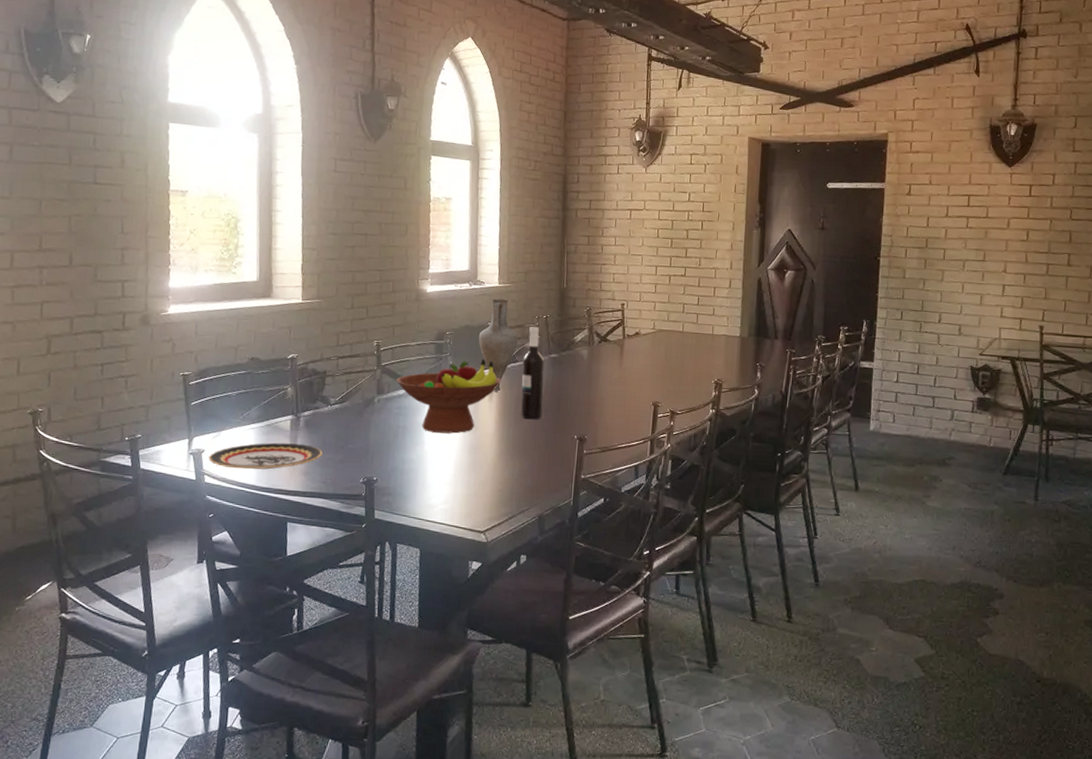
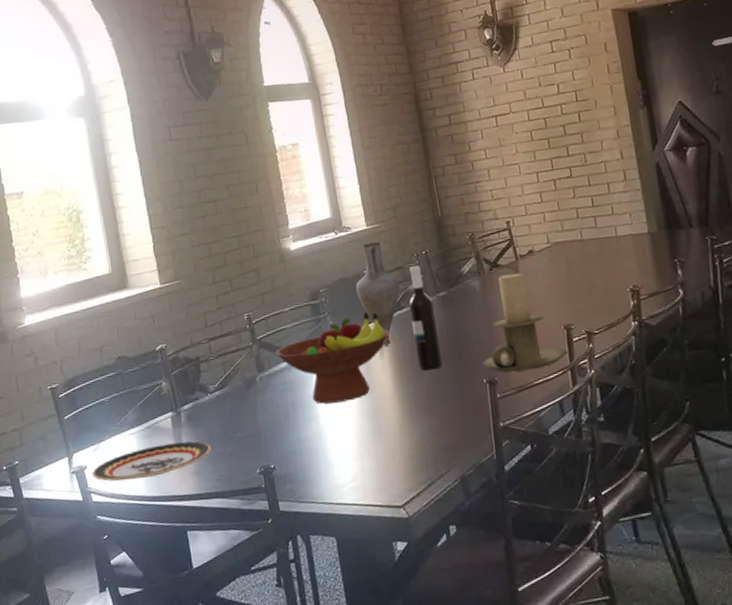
candle holder: none [576,349,652,435] -> present [481,273,568,373]

